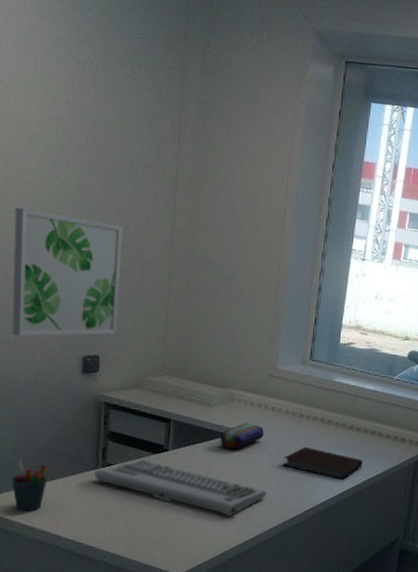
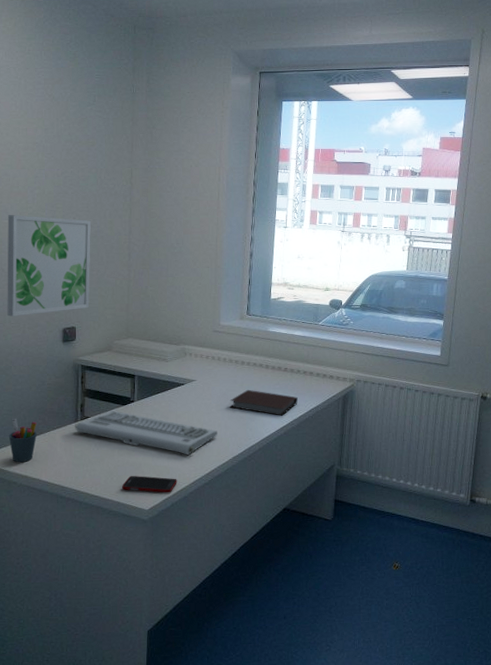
cell phone: none [148,535,216,558] -> present [121,476,177,493]
pencil case: present [220,422,264,450] -> none [176,372,212,397]

